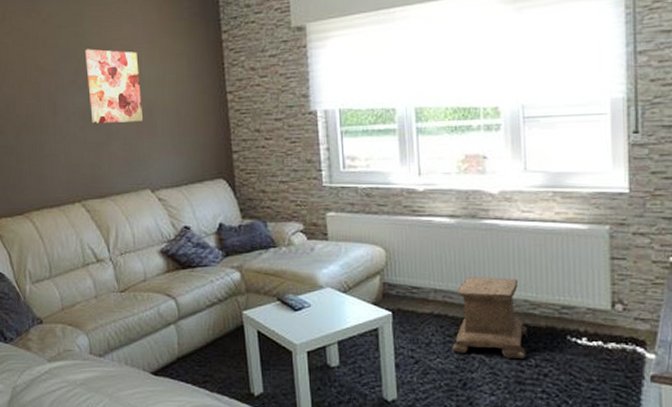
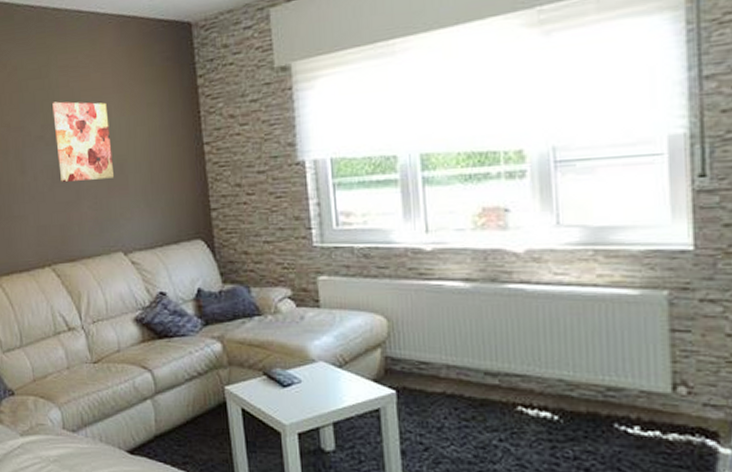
stool: present [452,277,527,358] -> none [469,351,563,449]

